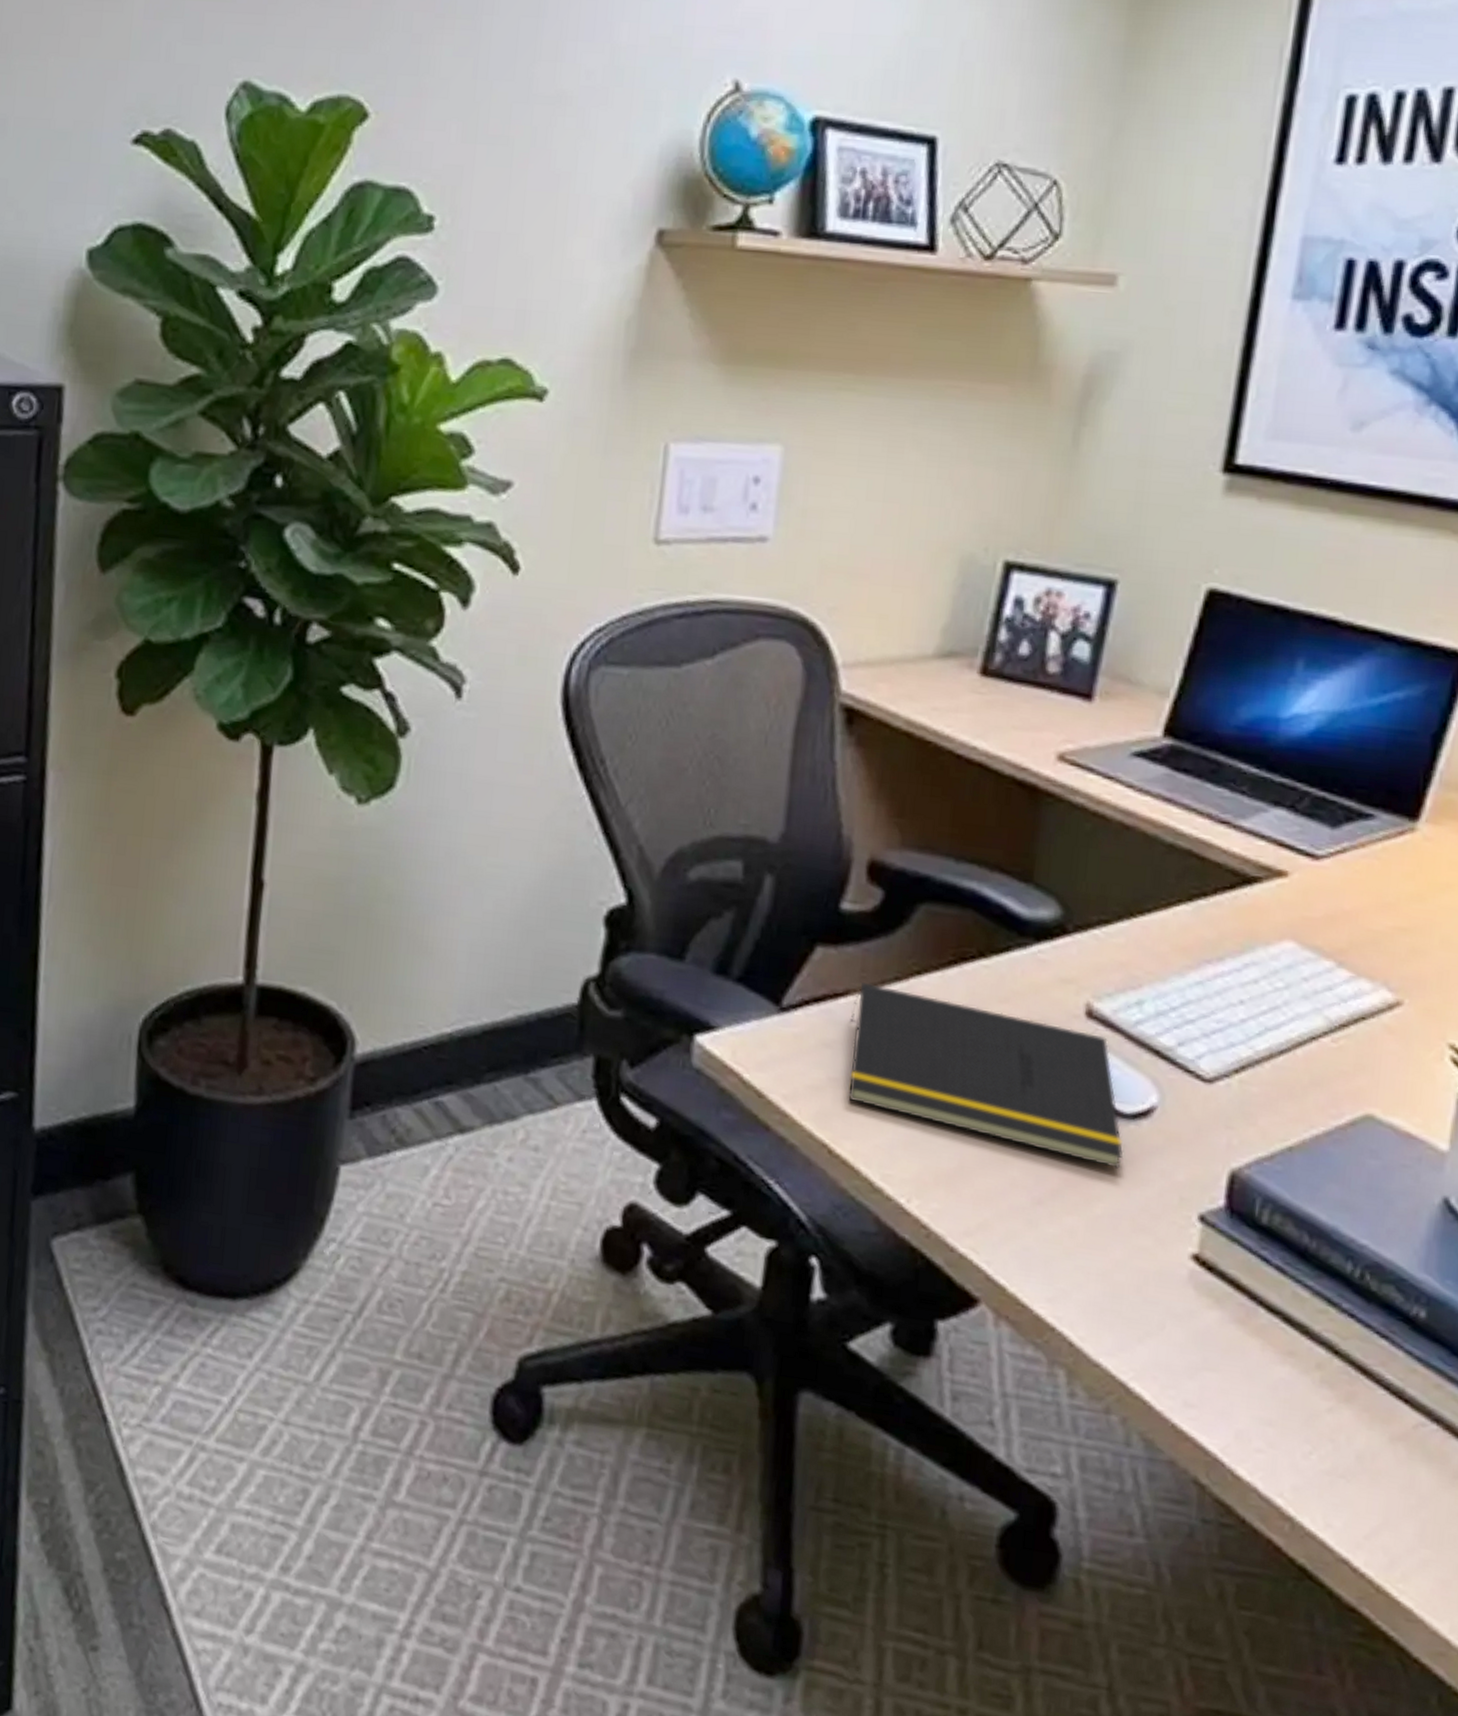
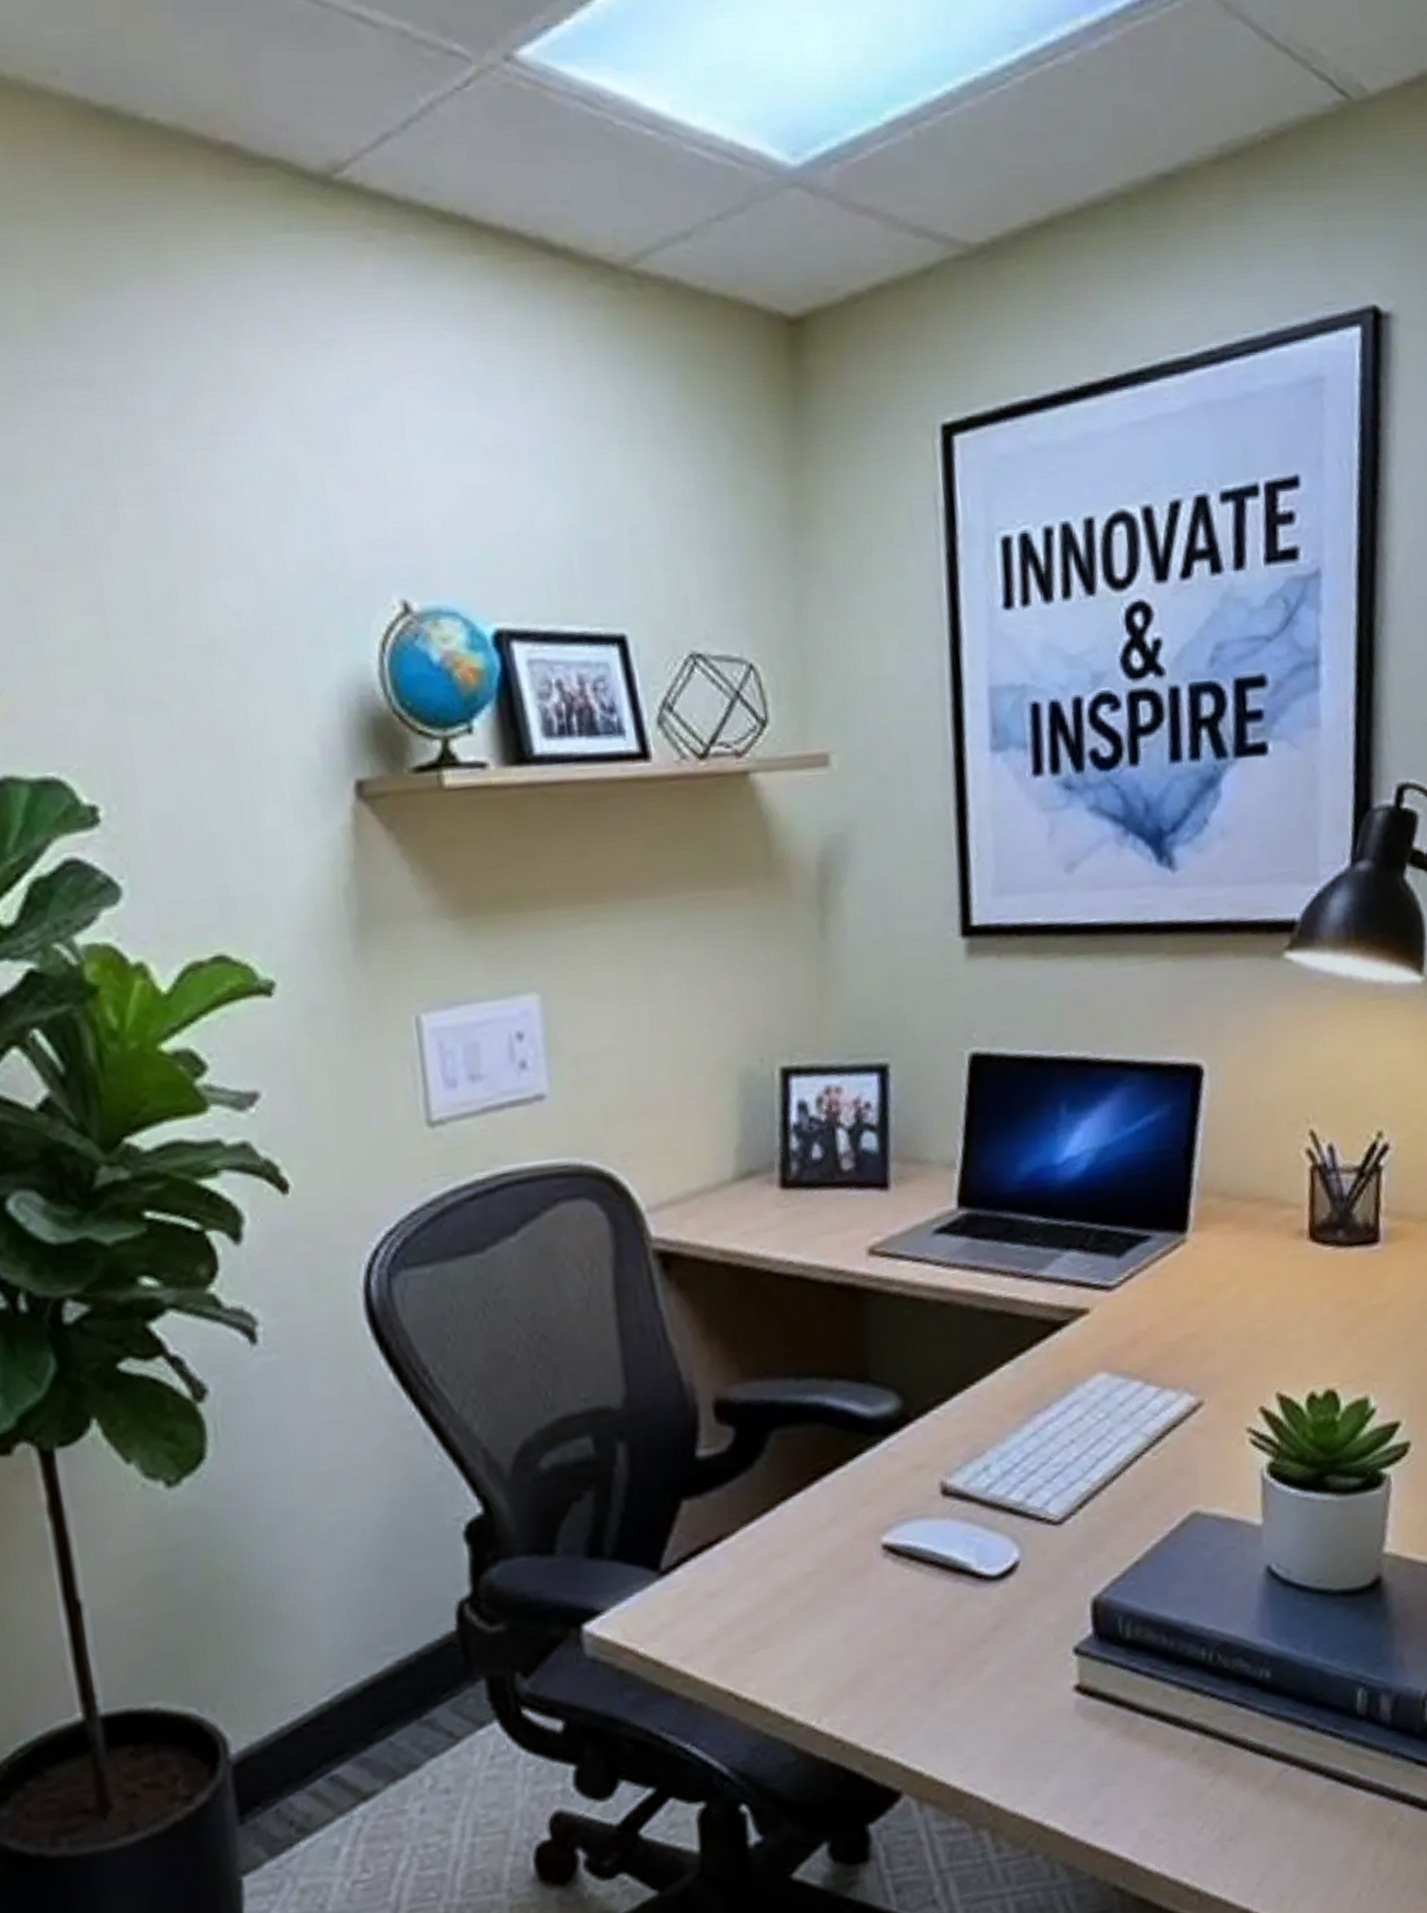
notepad: present [848,982,1124,1169] -> none [728,1509,1000,1644]

